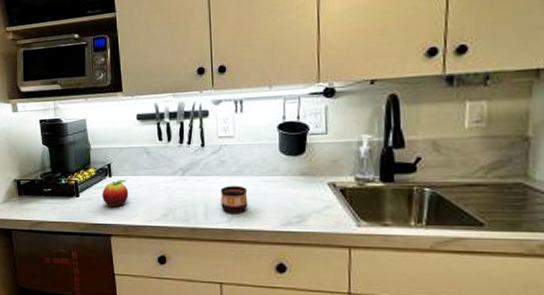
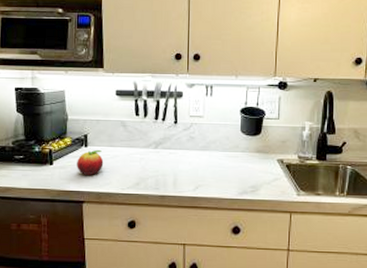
cup: present [220,186,248,213] -> none [188,159,212,183]

